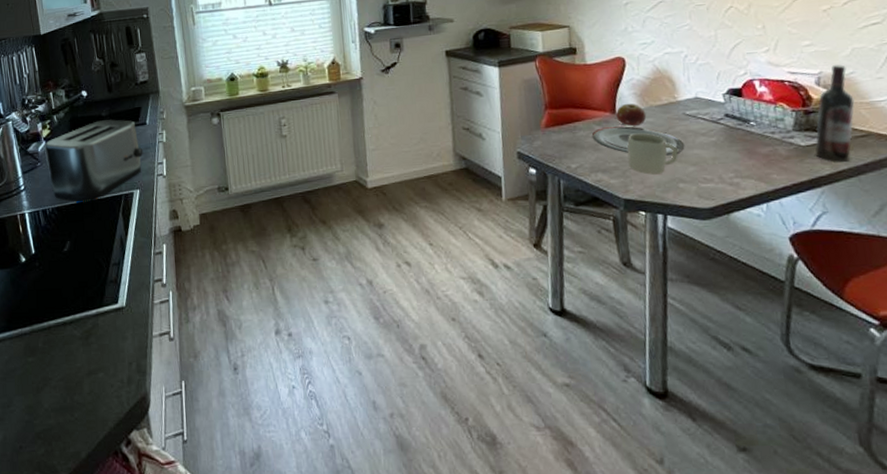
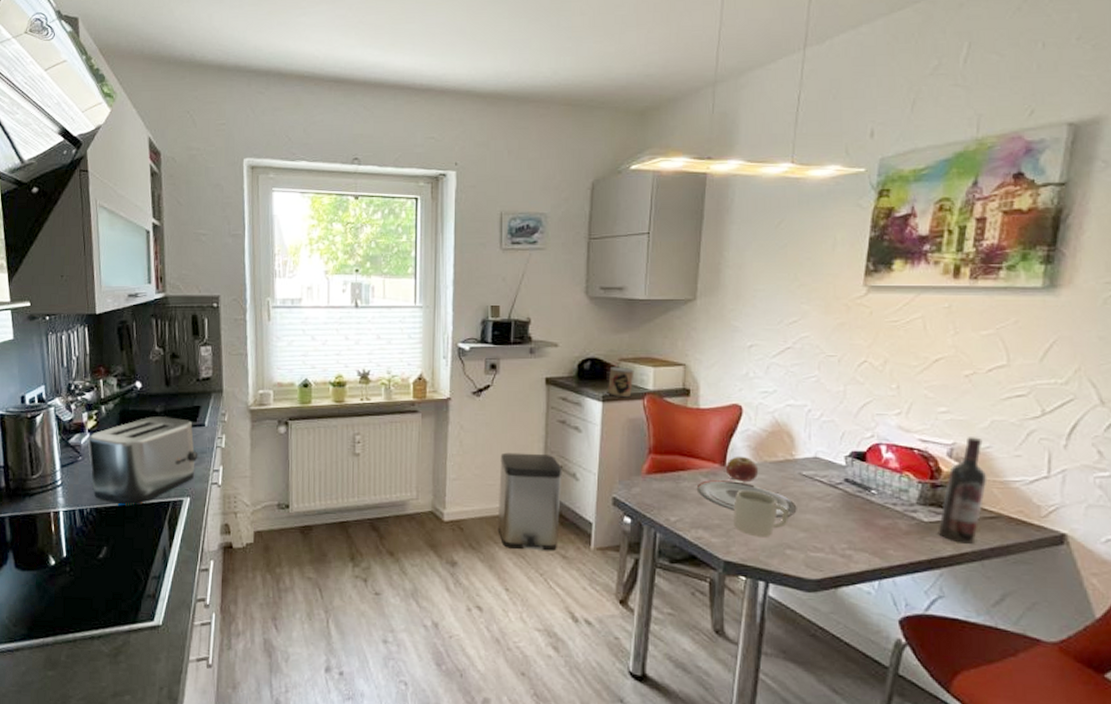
pedal bin: none [412,119,473,207] -> present [497,452,562,551]
tin can: none [502,34,525,62] -> present [608,366,634,398]

